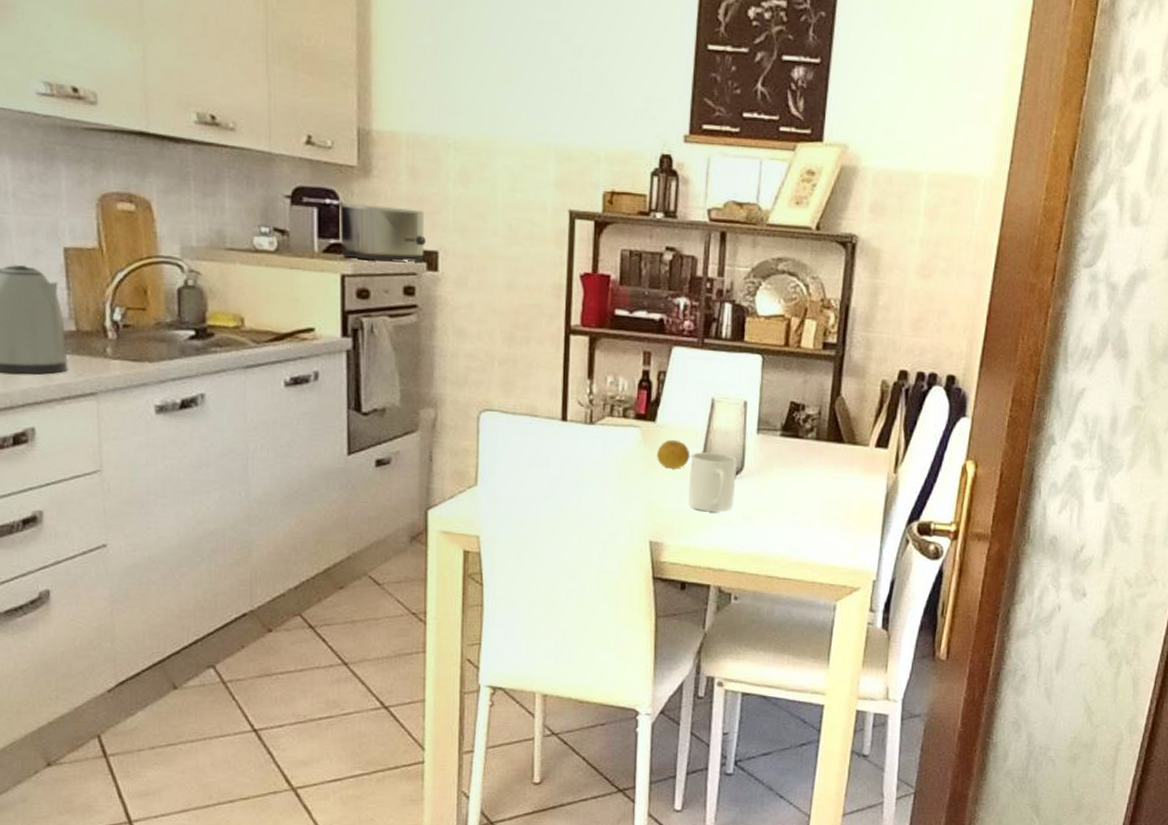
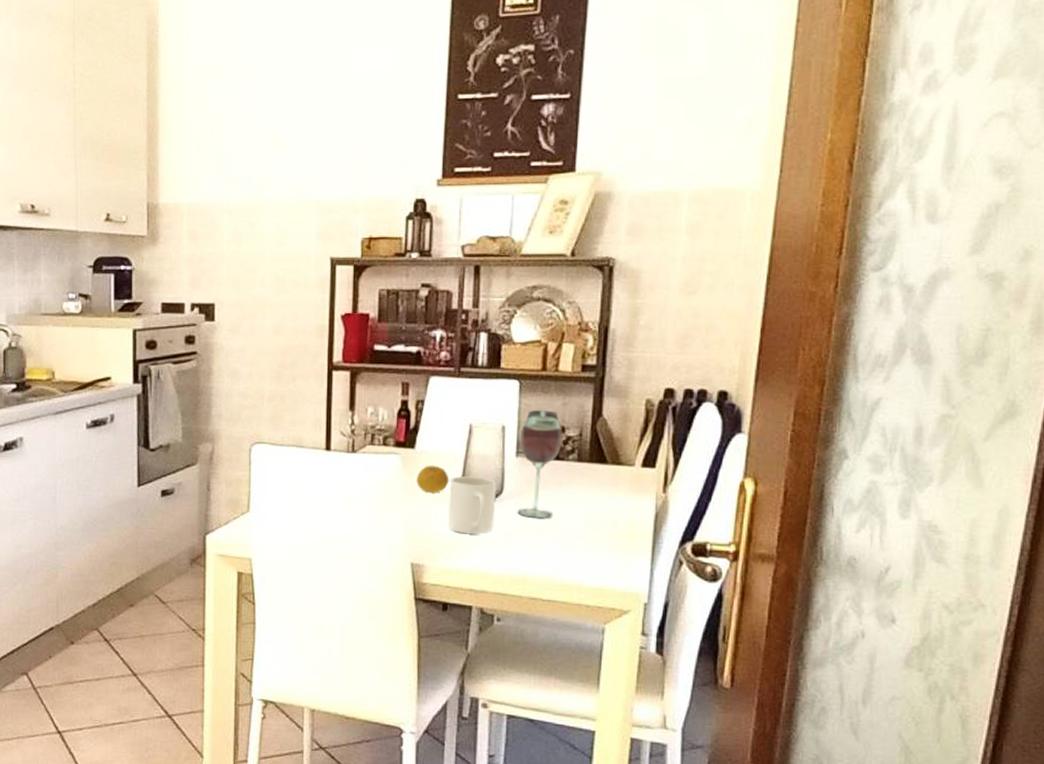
toaster: present [341,203,426,262] -> none [133,268,204,316]
wineglass: none [757,386,803,496] -> present [517,410,562,518]

